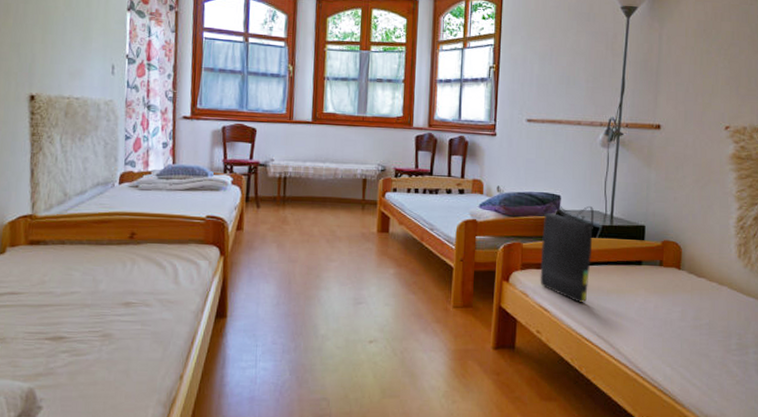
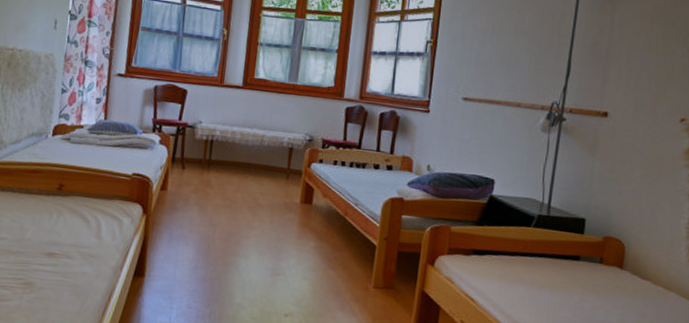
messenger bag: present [540,200,595,303] -> none [467,184,530,296]

